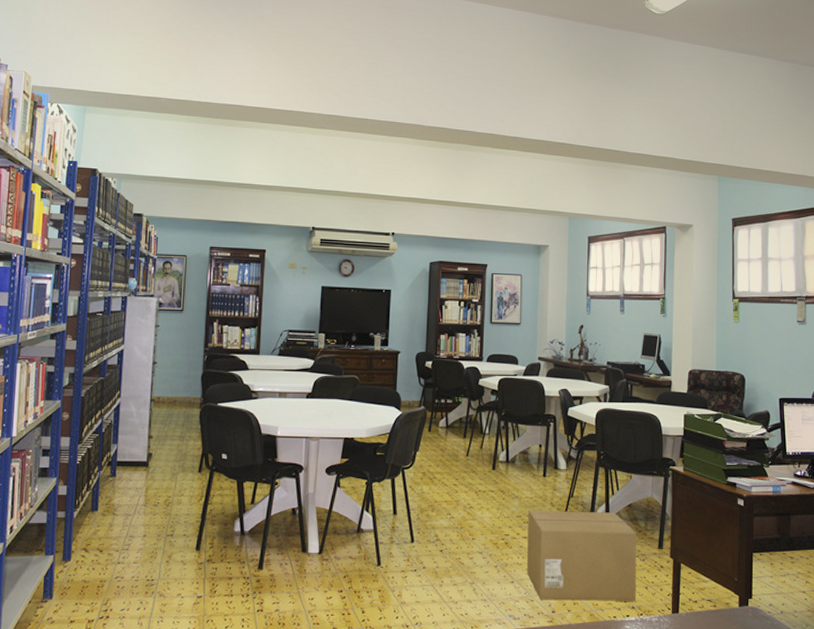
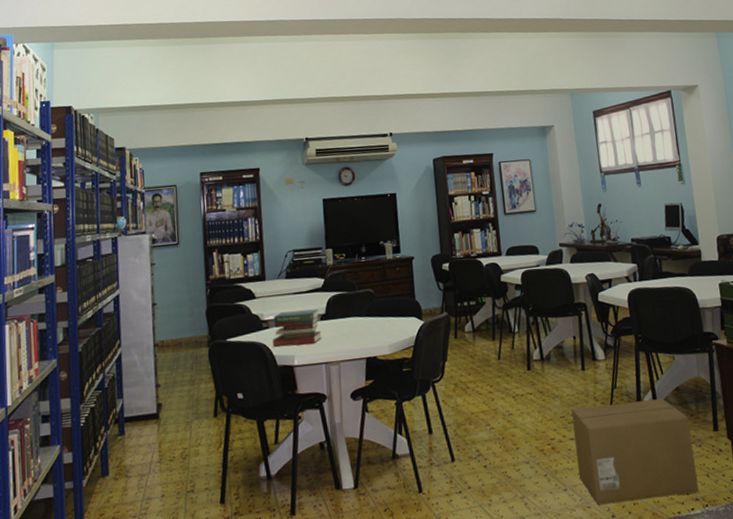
books: none [260,385,306,419] -> present [273,309,322,347]

